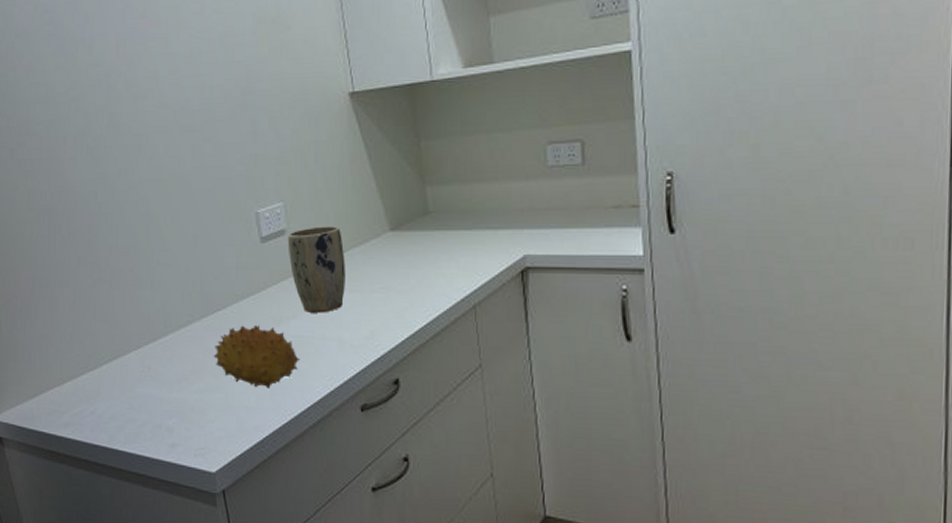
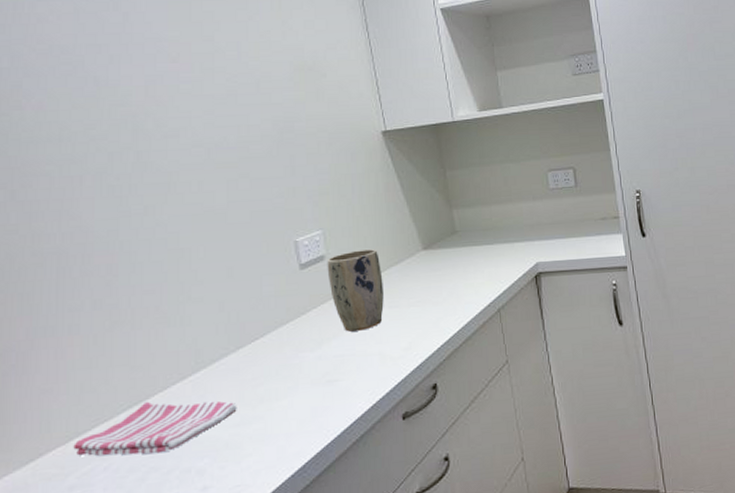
dish towel: none [67,357,201,407] -> present [73,401,237,456]
fruit: present [213,325,300,389] -> none [250,350,342,412]

